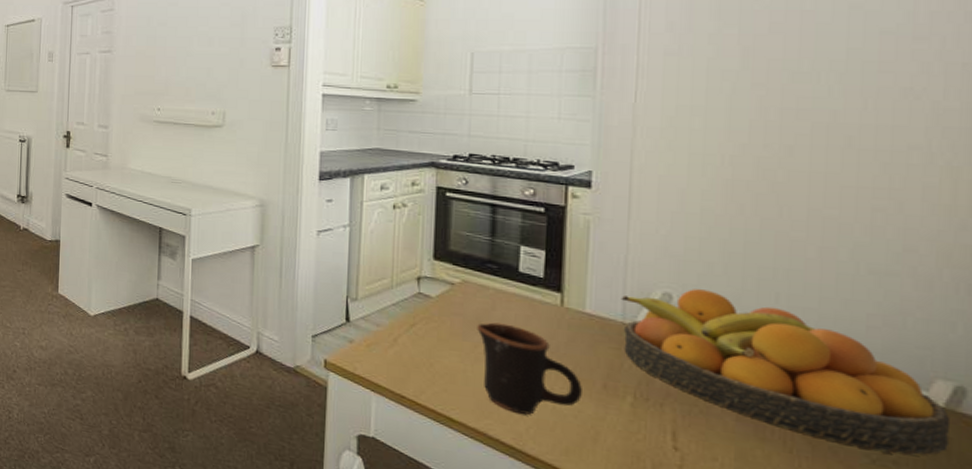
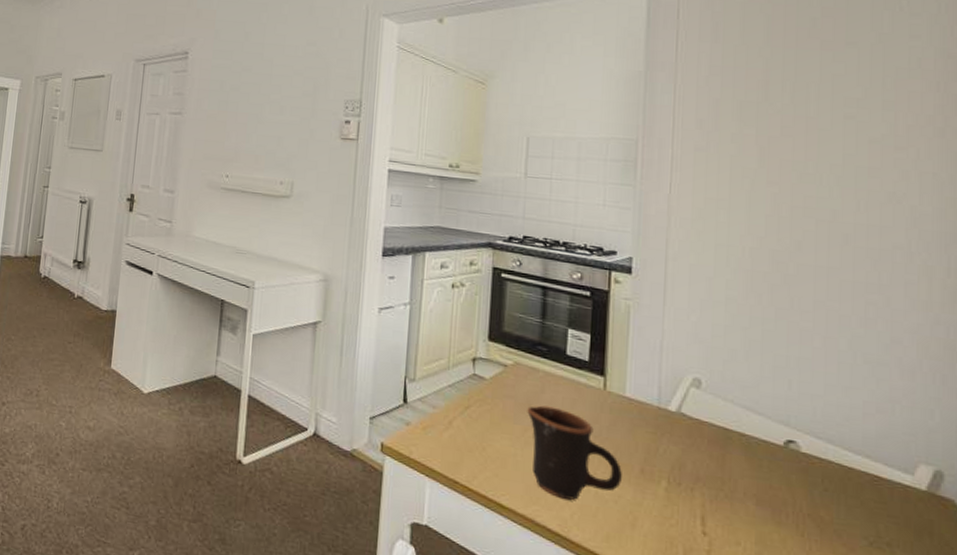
fruit bowl: present [621,289,950,456] -> none [657,374,931,538]

